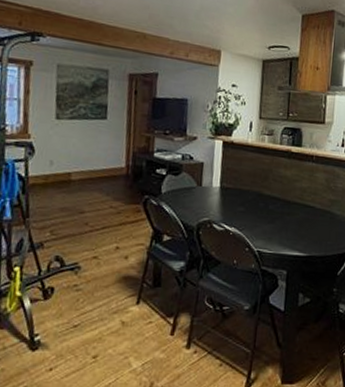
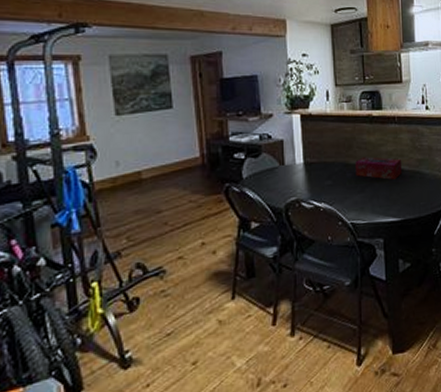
tissue box: none [268,189,314,216] -> present [355,157,403,180]

